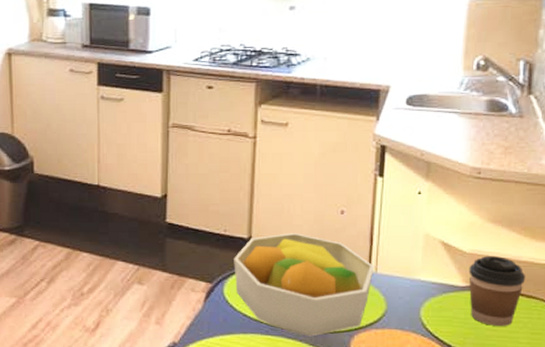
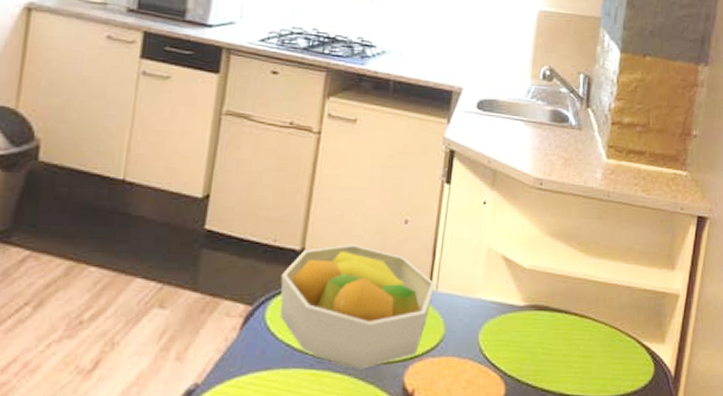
coffee cup: present [468,256,526,326] -> none [527,272,580,349]

